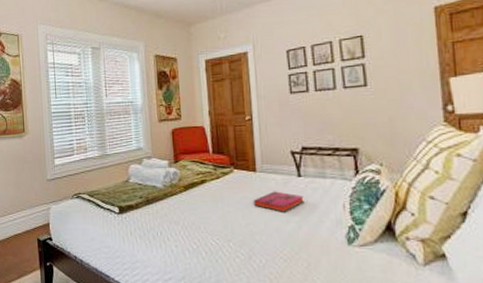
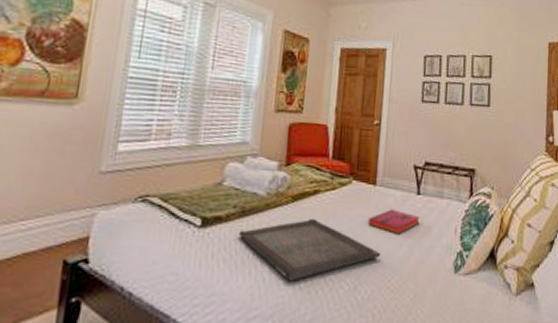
serving tray: none [147,203,270,252] -> present [238,218,381,282]

